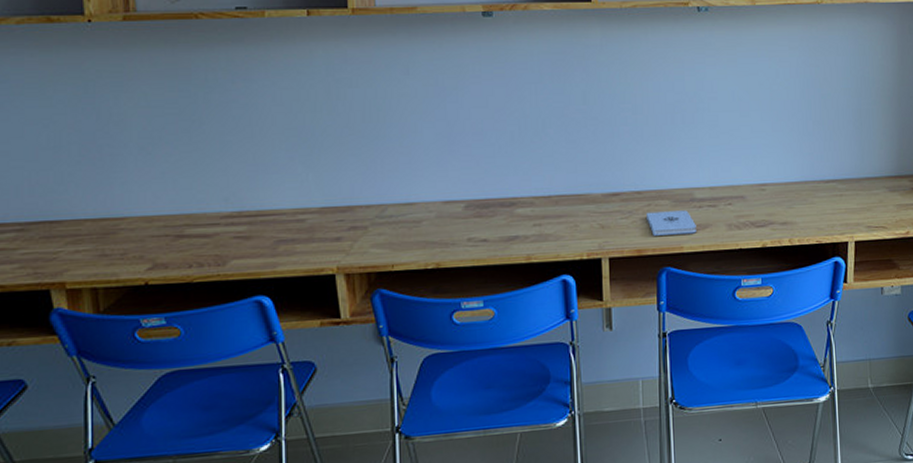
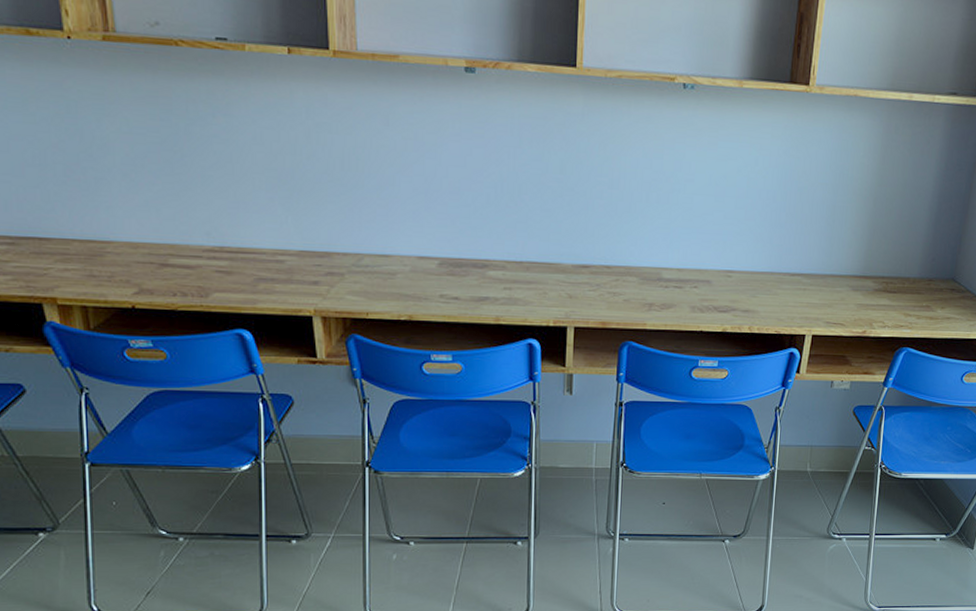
notepad: present [646,210,696,236] -> none [613,287,661,312]

